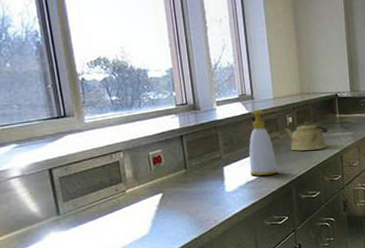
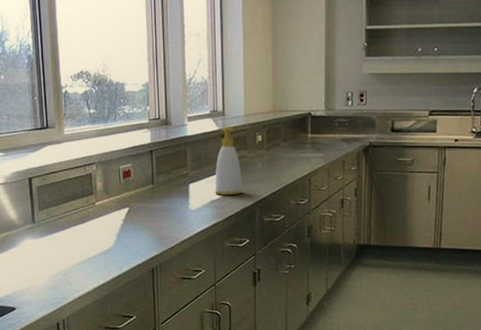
kettle: present [284,121,329,151] -> none [252,140,298,171]

